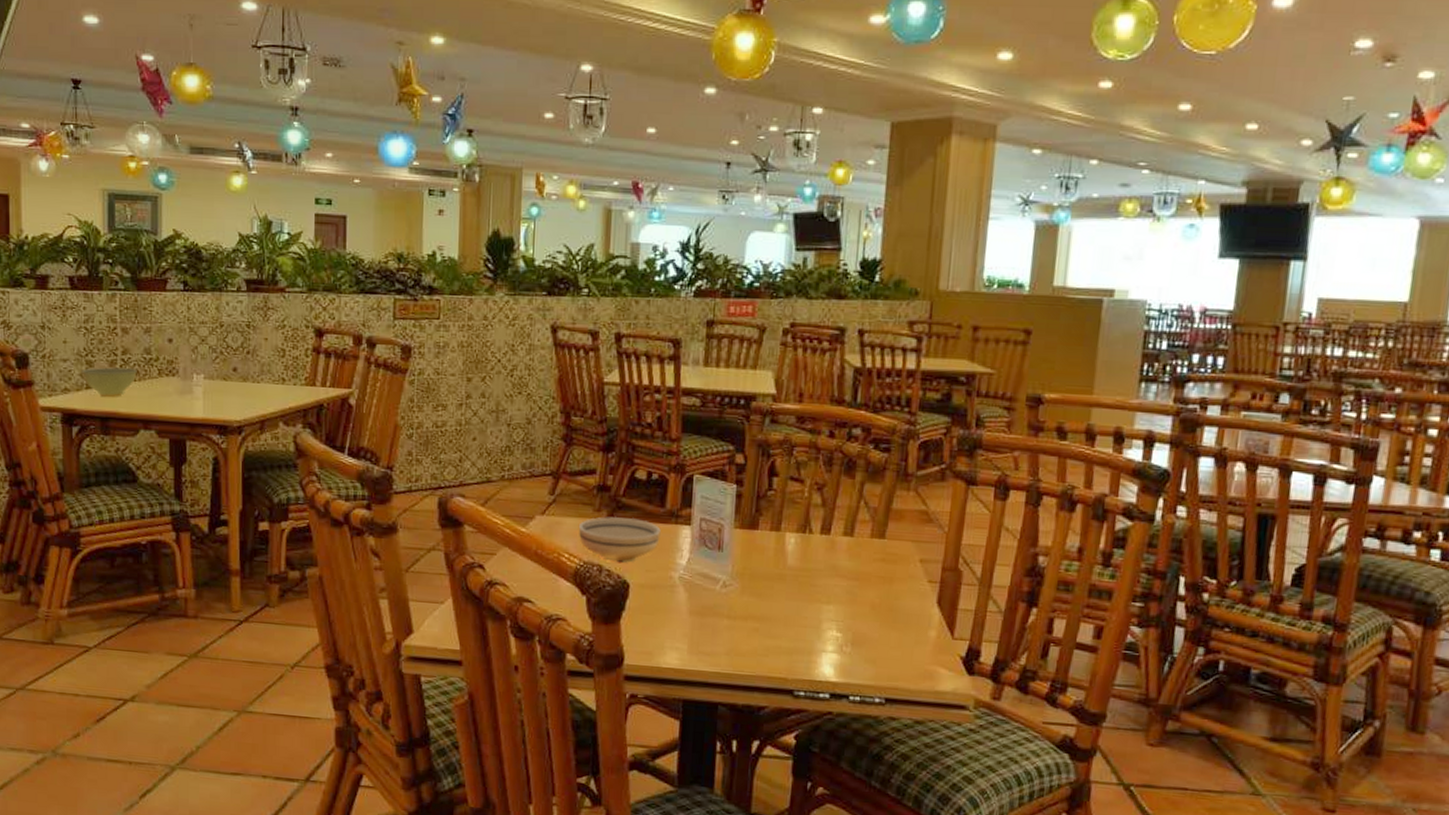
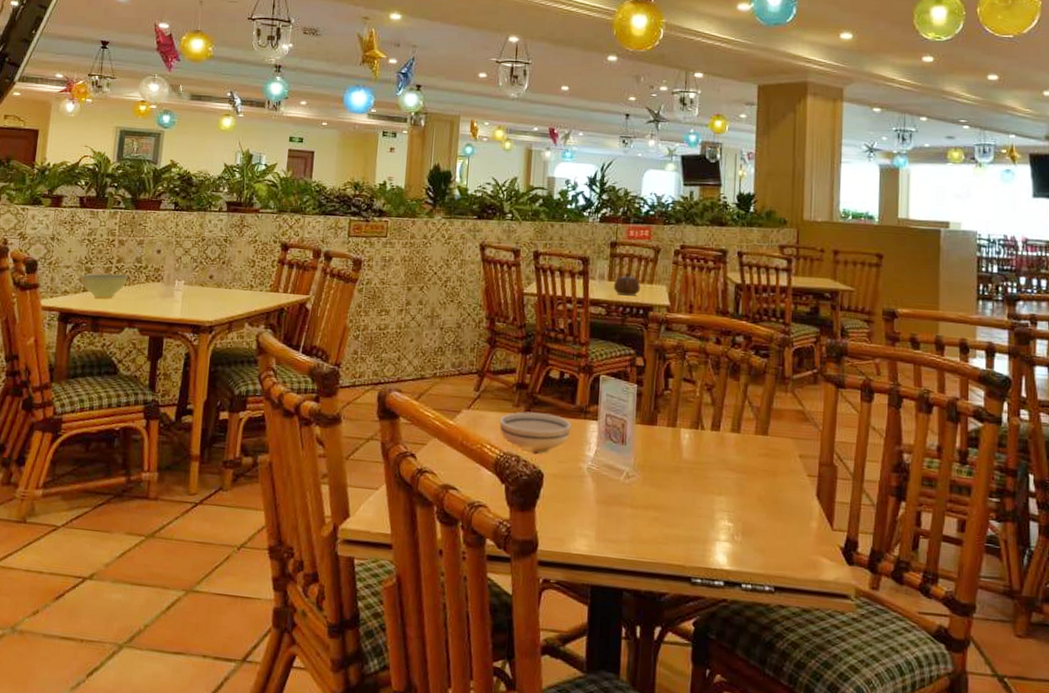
teapot: none [709,356,743,383] -> present [613,272,641,295]

